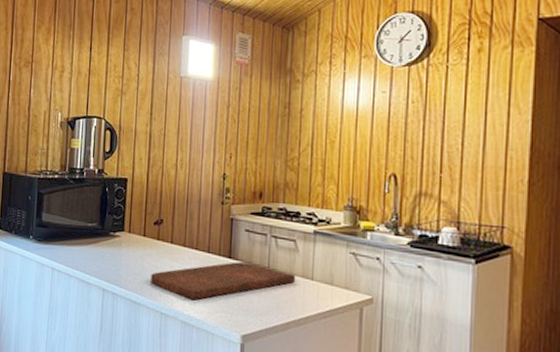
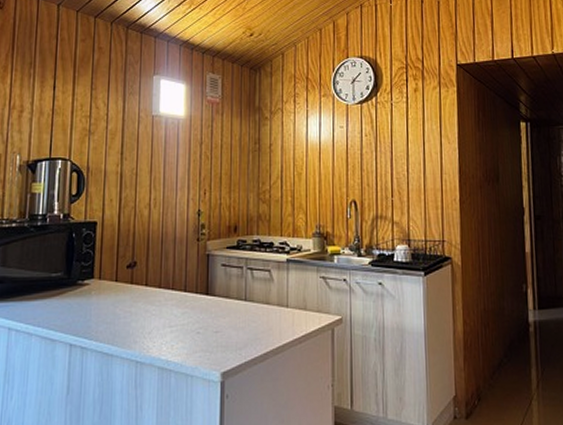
cutting board: present [151,261,296,300] -> none [124,296,272,343]

